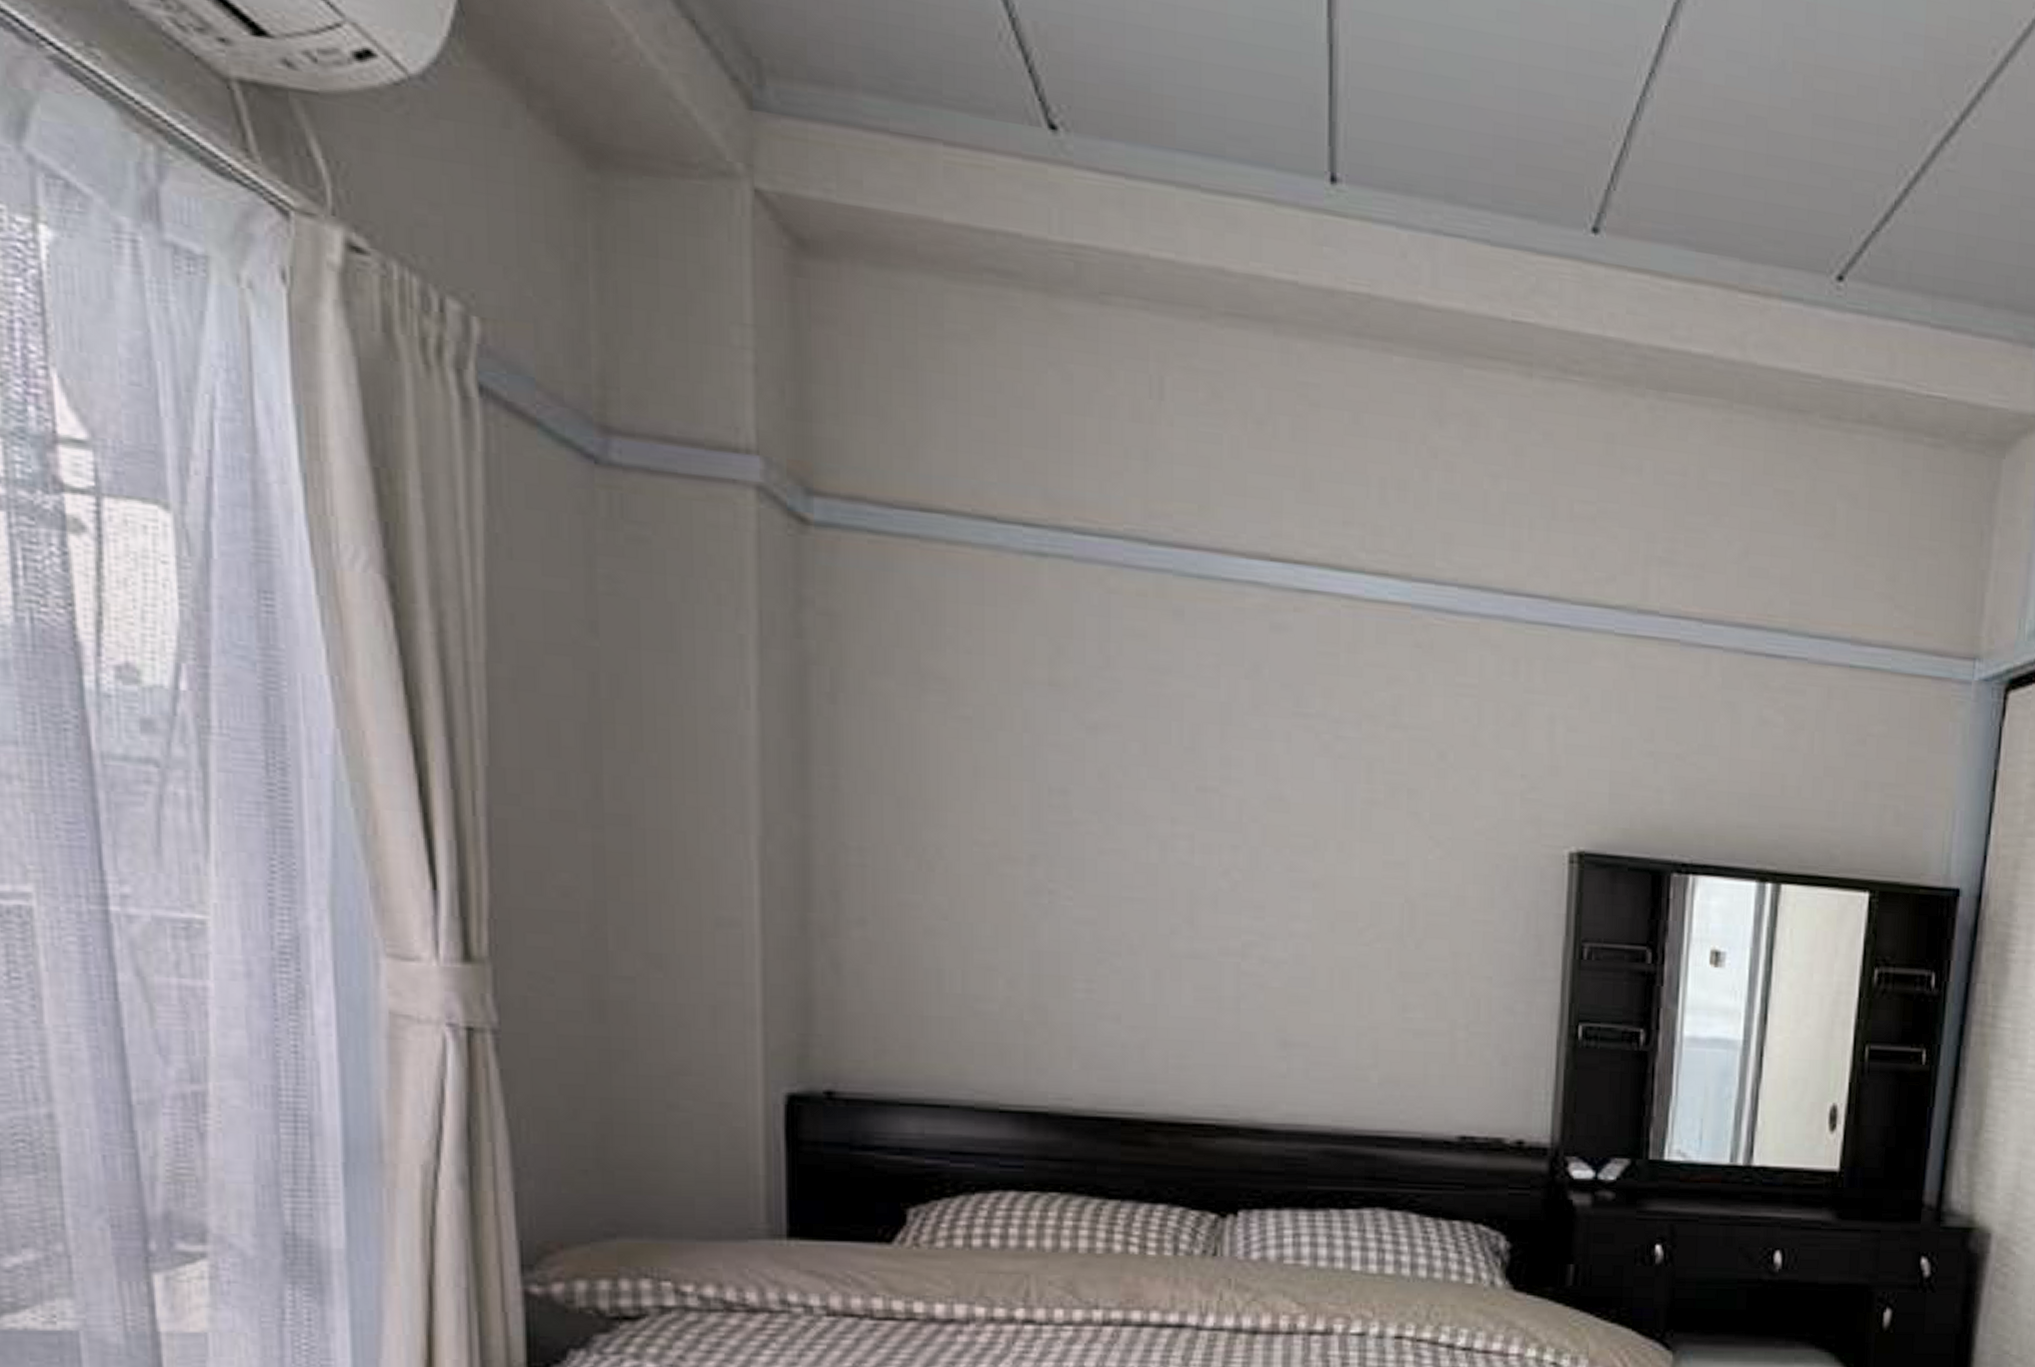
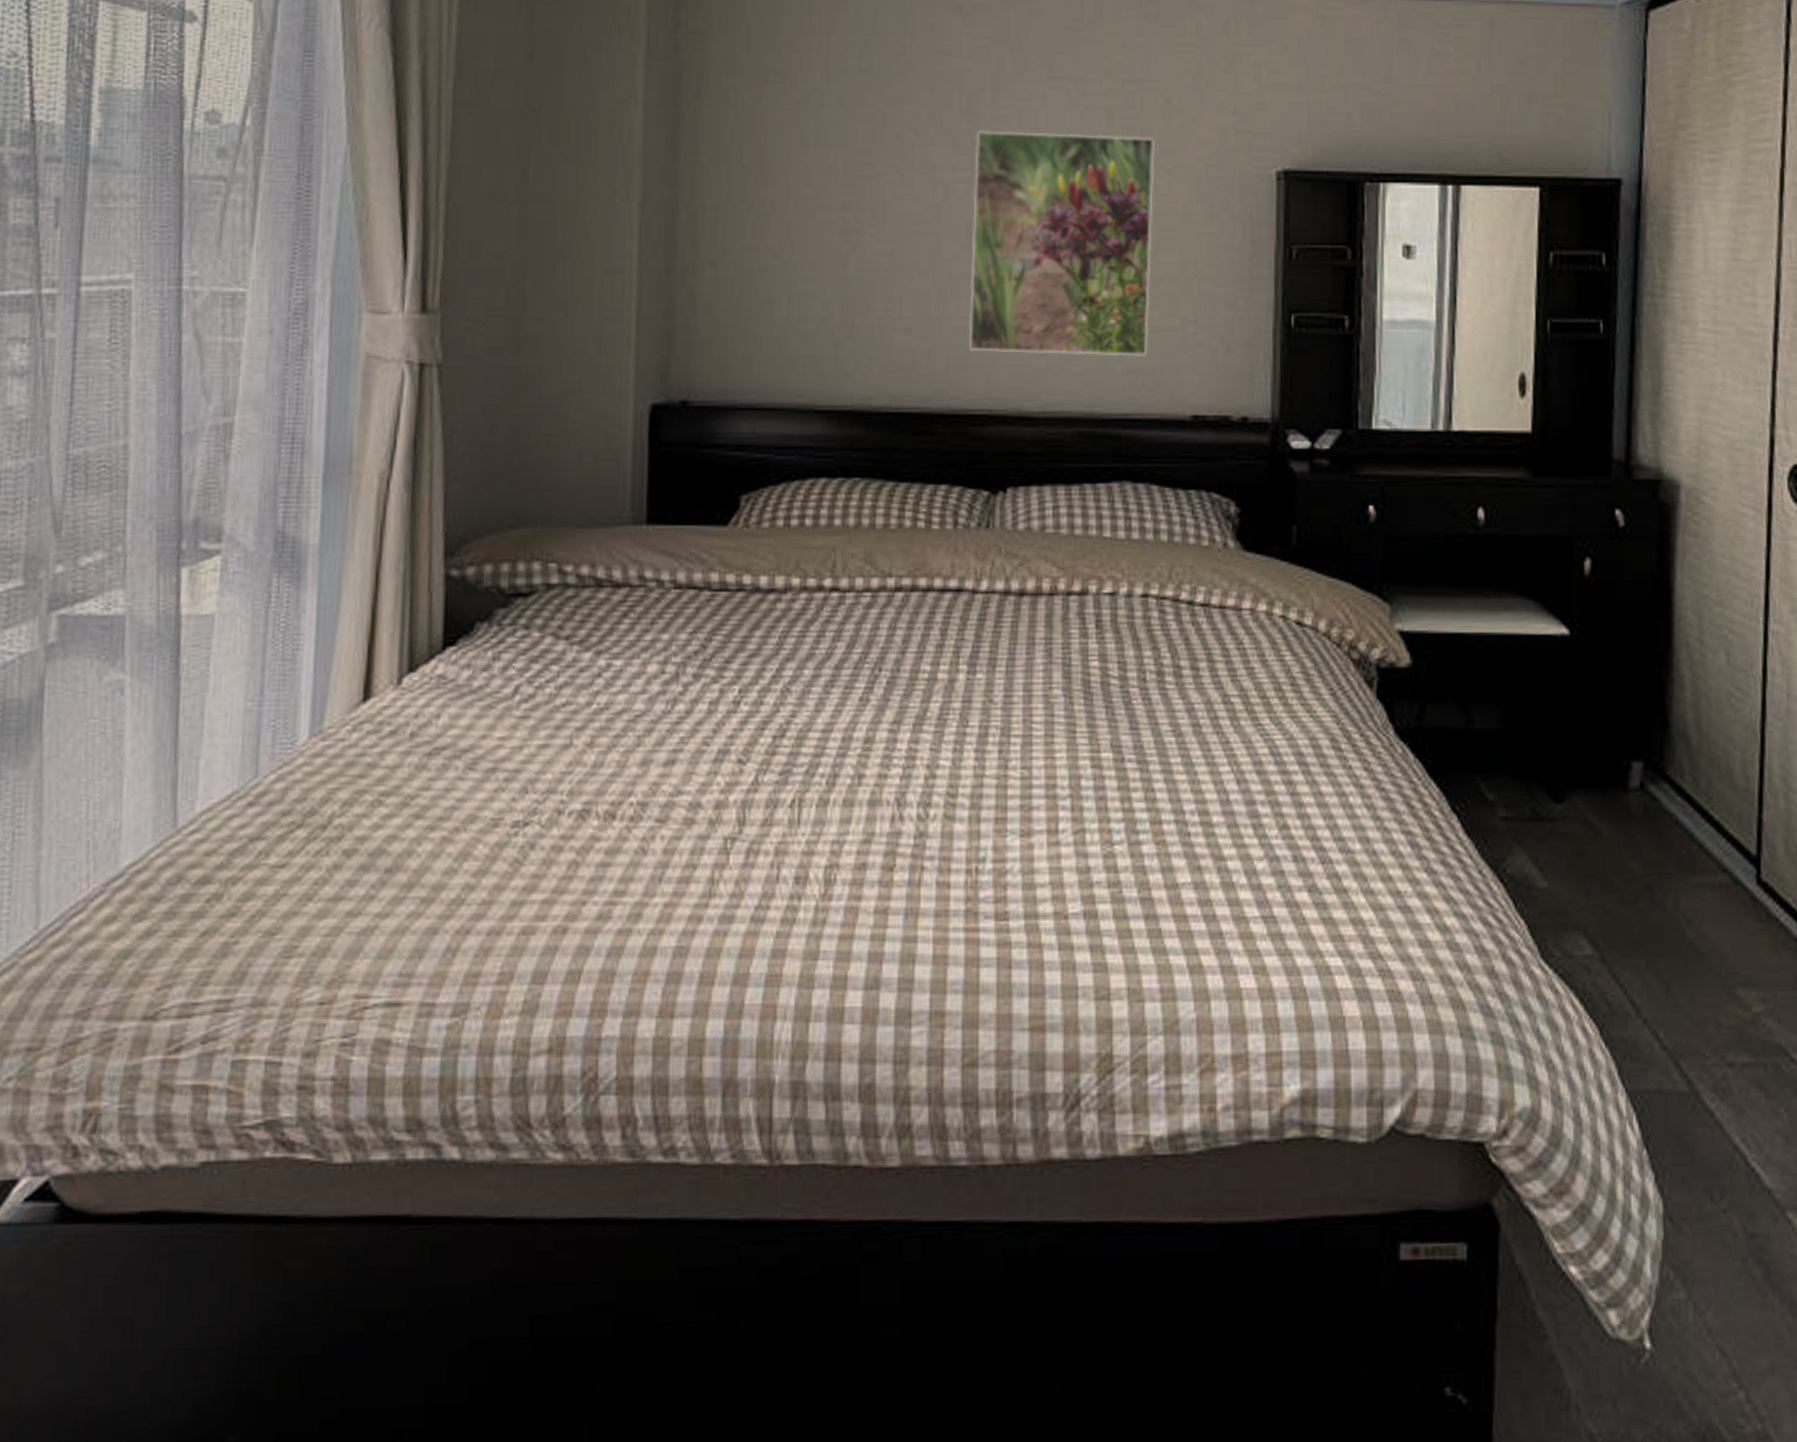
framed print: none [1191,775,1425,1064] -> present [968,131,1155,356]

